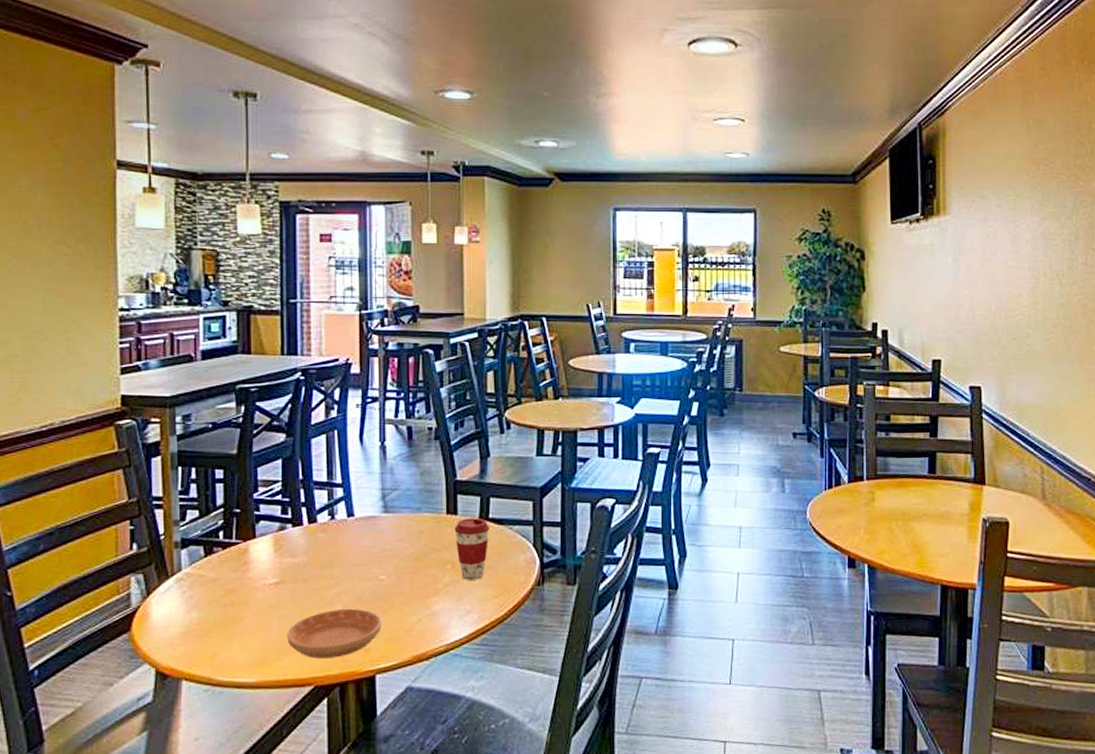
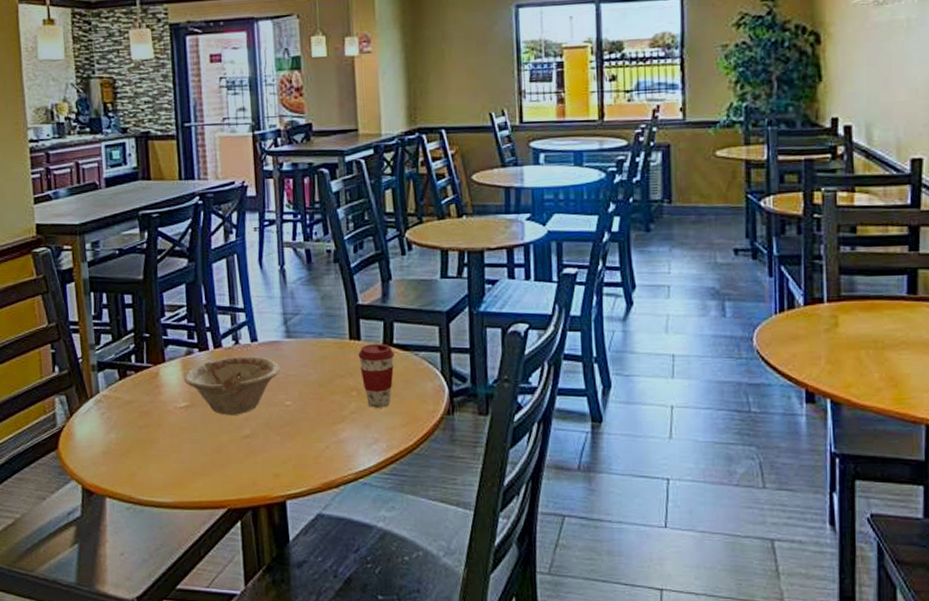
dish: none [275,530,376,591] -> present [184,355,280,415]
saucer: present [287,609,382,659] -> none [199,434,290,482]

